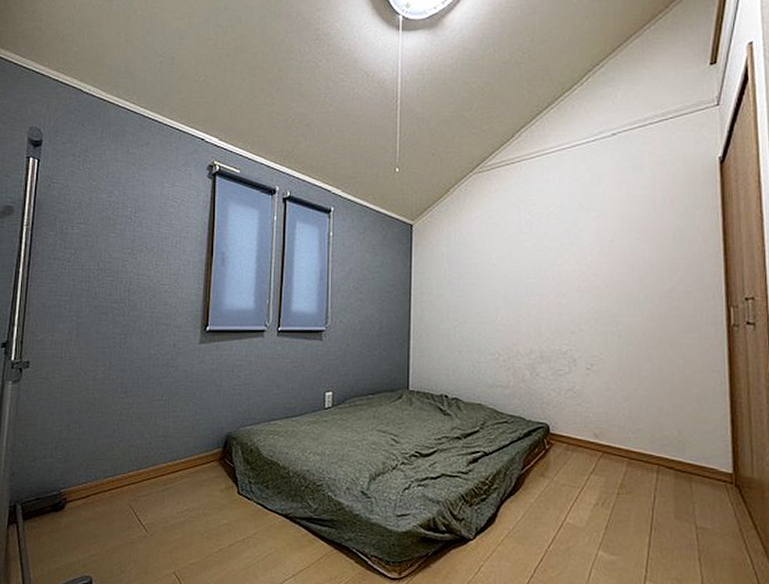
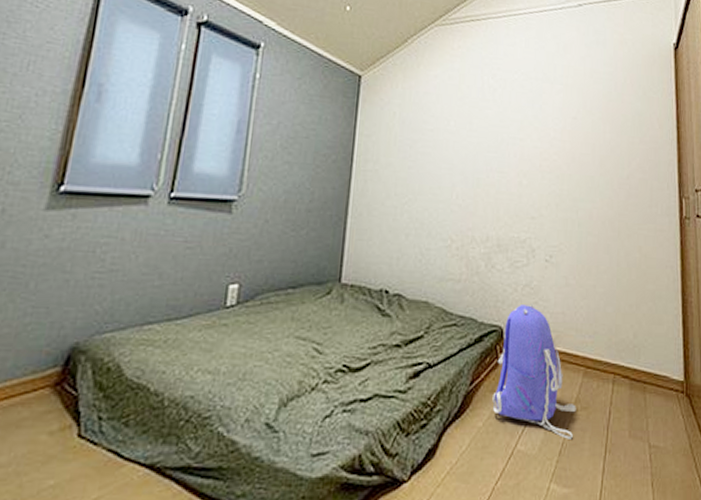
backpack: none [542,405,621,517] -> present [492,304,576,439]

